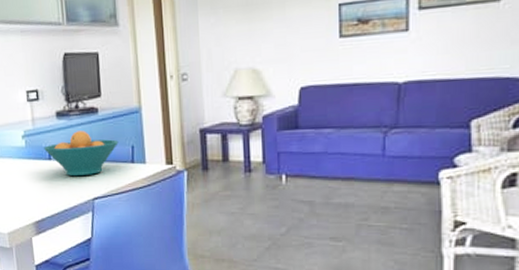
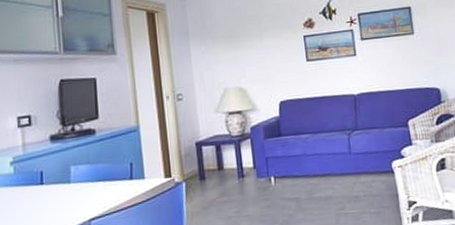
fruit bowl: present [44,131,119,177] -> none [35,152,117,200]

